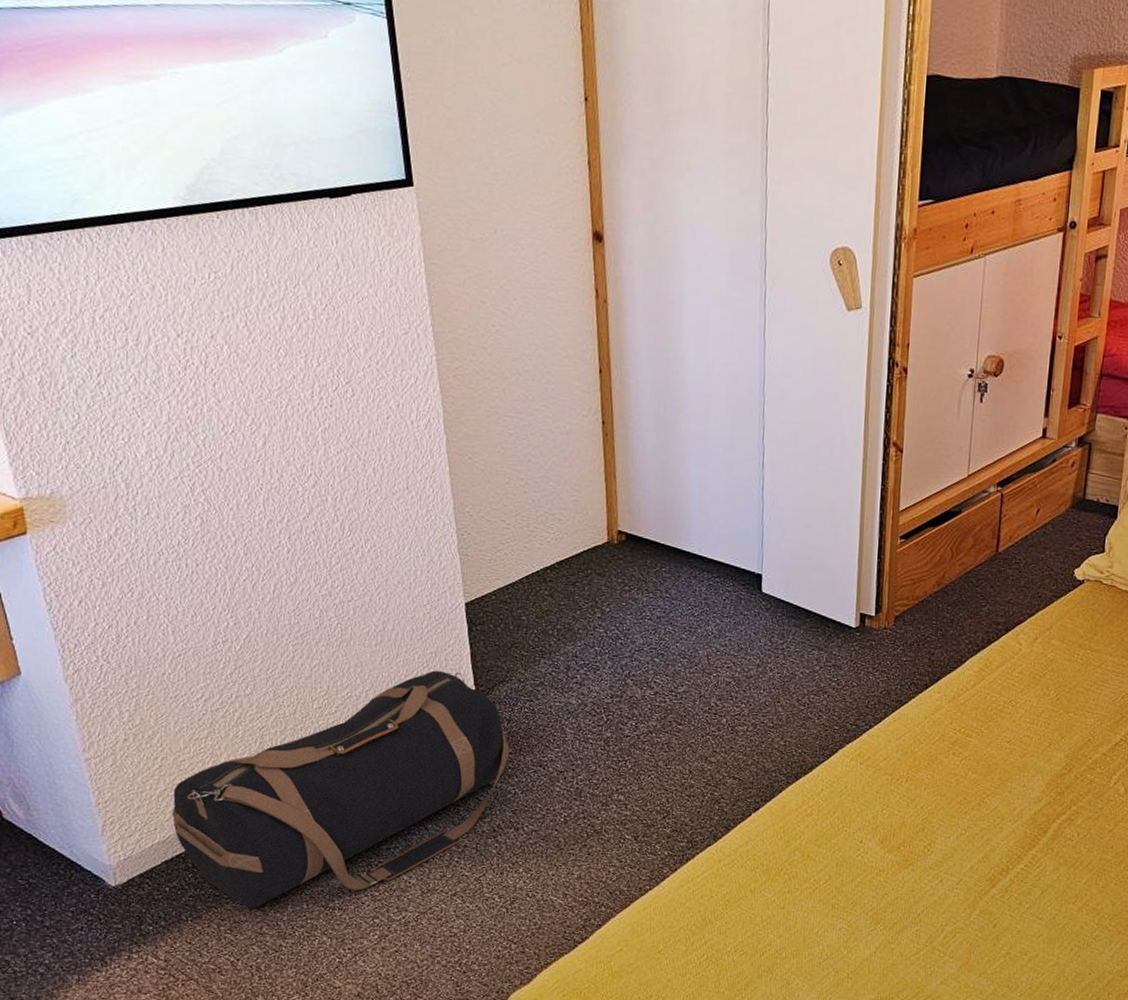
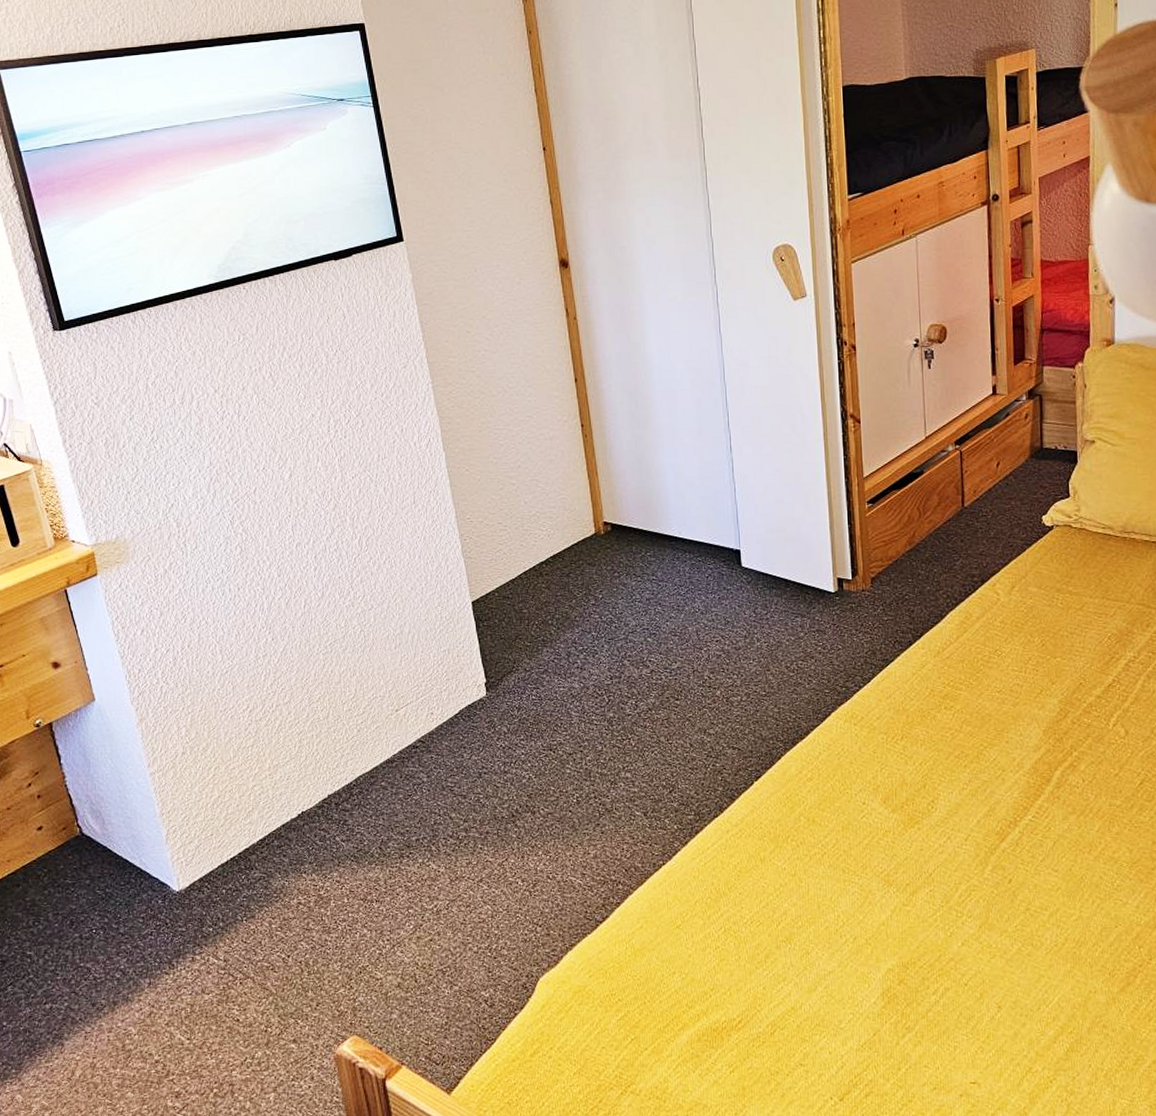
duffel bag: present [173,670,510,910] -> none [226,666,522,907]

